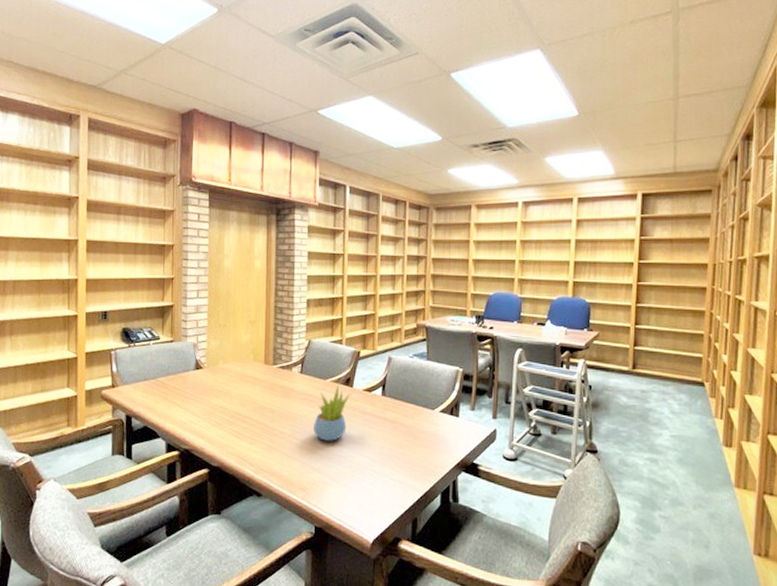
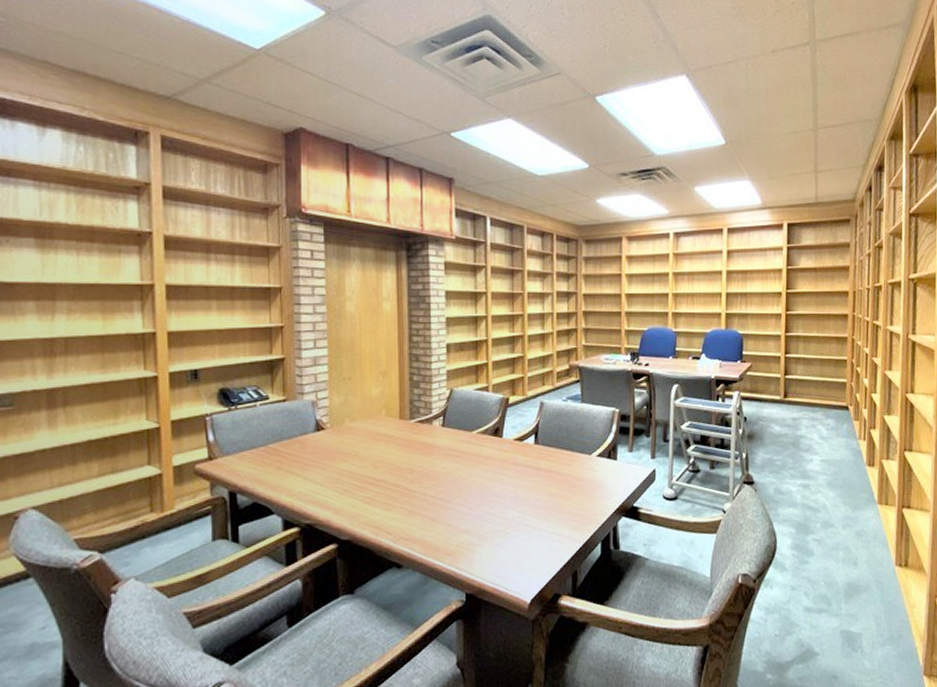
succulent plant: present [313,384,351,442] -> none [460,435,501,500]

